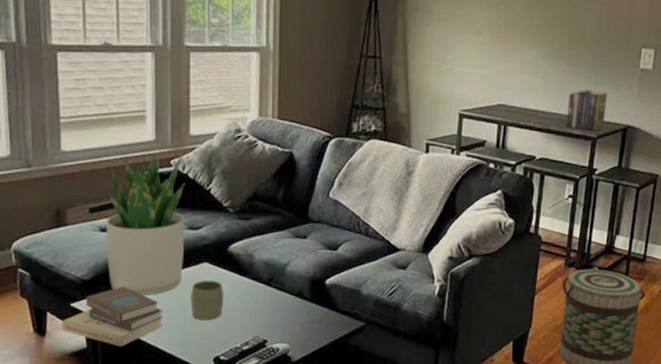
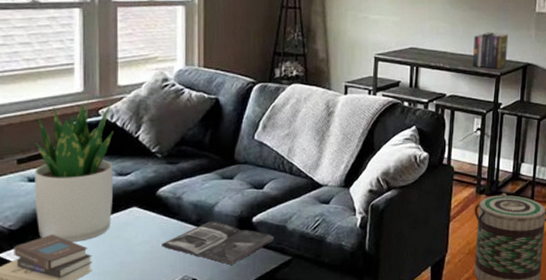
mug: present [190,280,225,321] -> none [120,223,154,264]
magazine: none [232,281,349,328] -> present [162,221,275,265]

